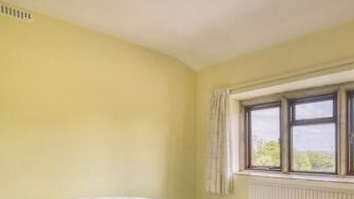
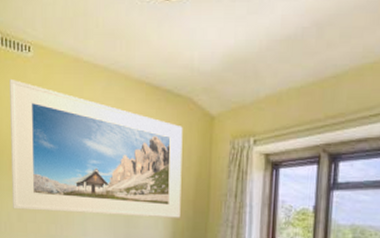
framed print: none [10,42,173,154] -> present [10,80,183,218]

